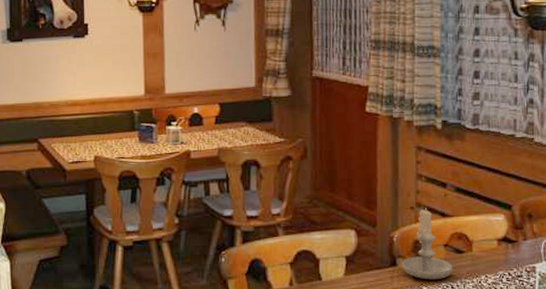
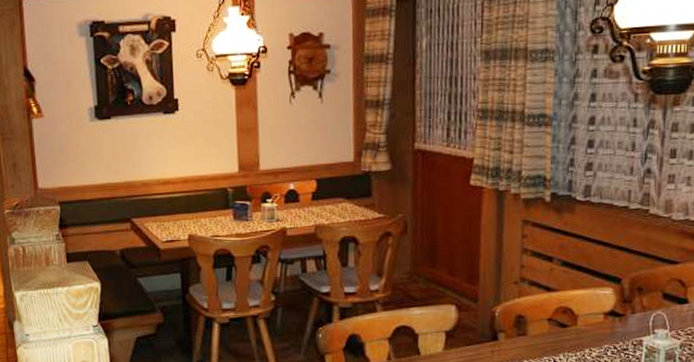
candle: present [402,207,453,280] -> none [503,282,556,354]

